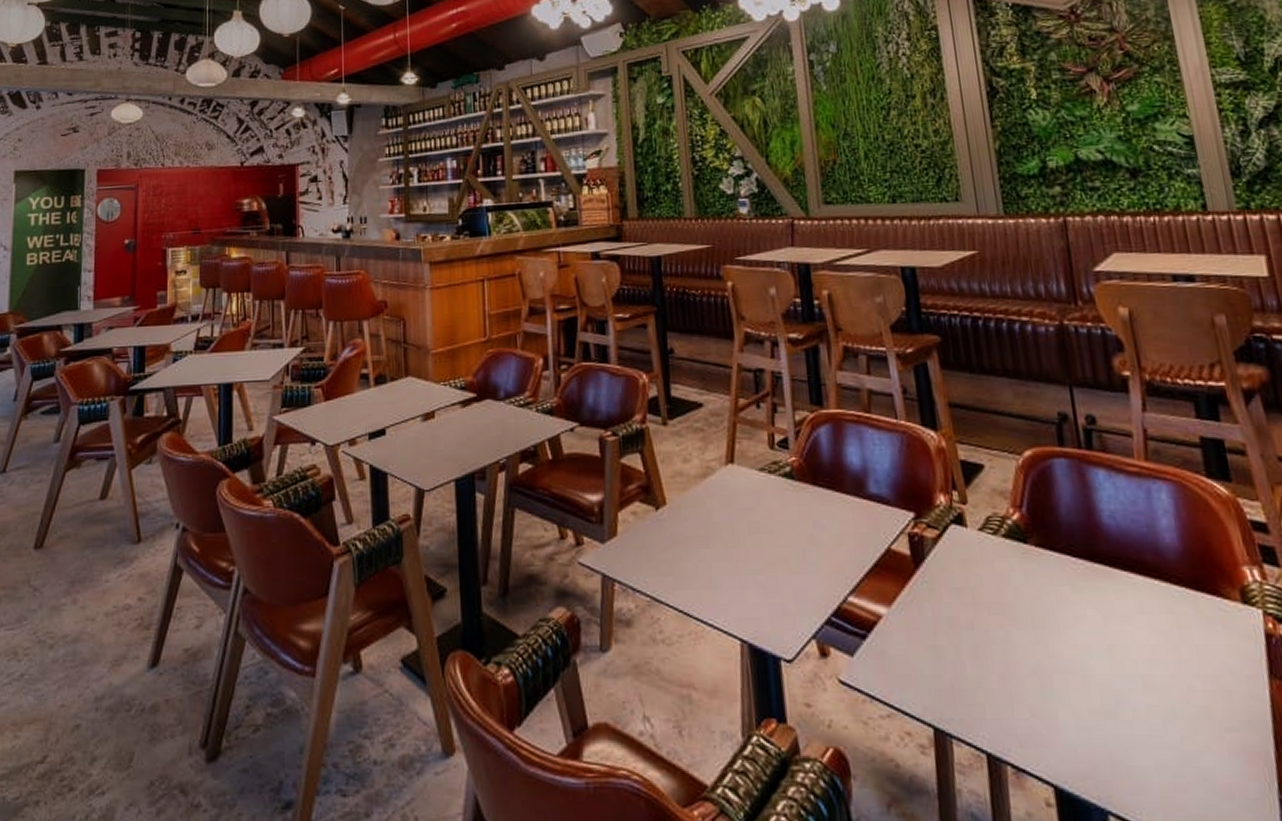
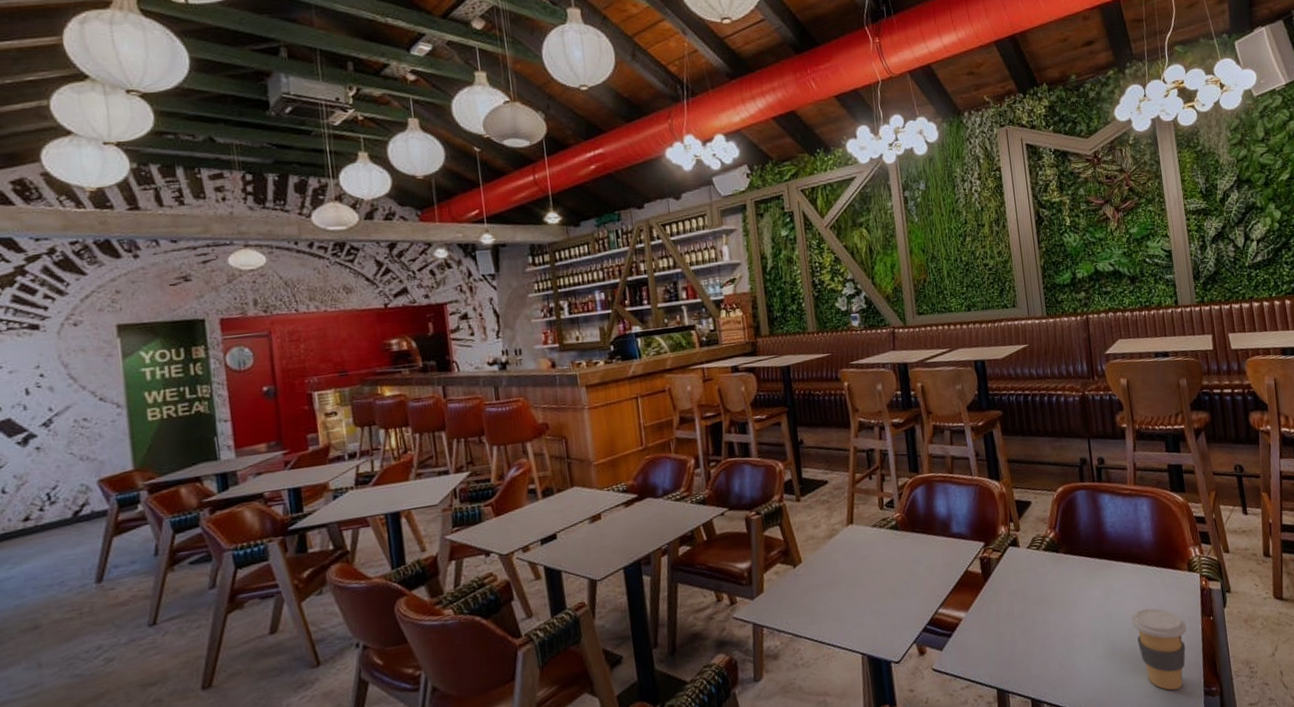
coffee cup: none [1145,650,1244,788] -> present [1130,608,1187,691]

